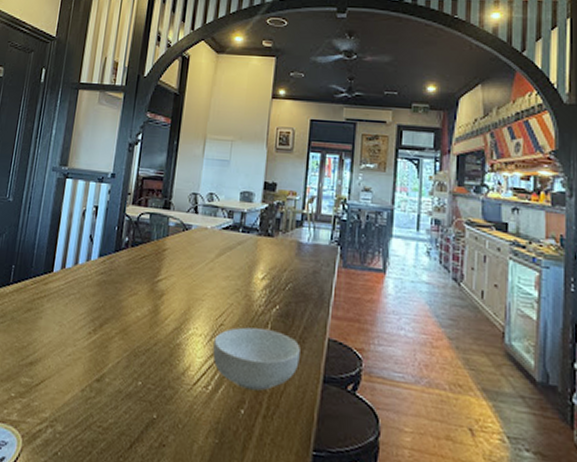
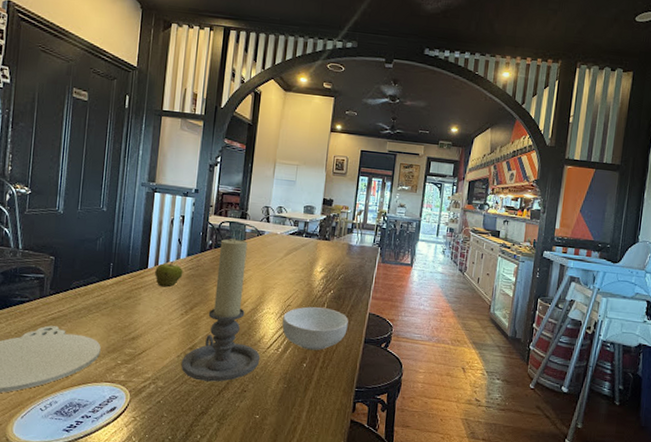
apple: none [60,264,94,297] -> present [155,262,183,288]
candle holder: none [85,233,185,430] -> present [181,238,261,382]

